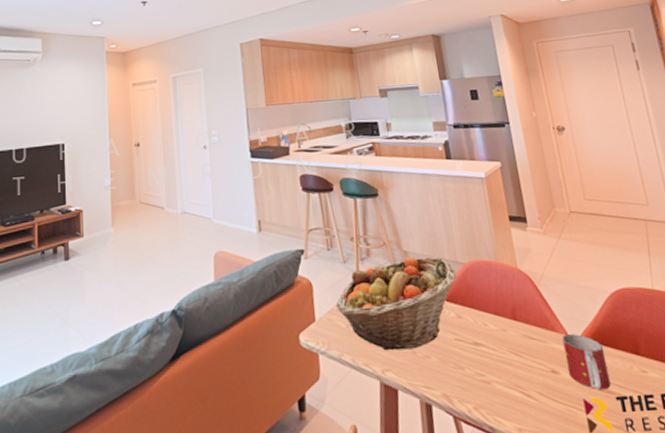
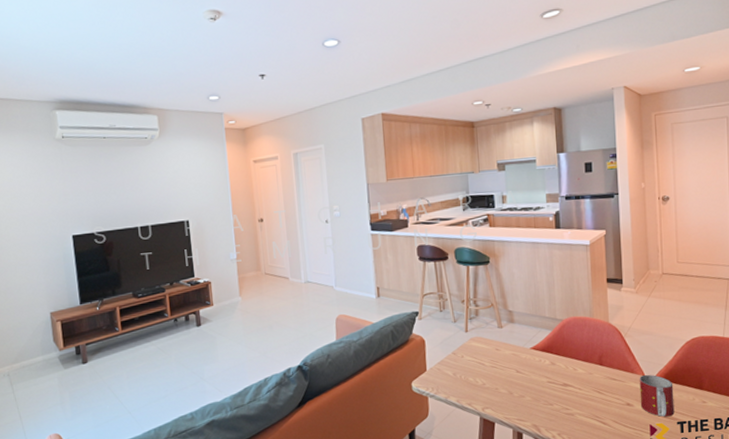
fruit basket: present [335,256,456,351] -> none [445,314,554,393]

